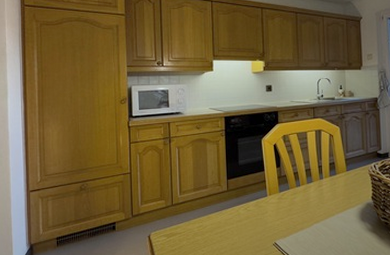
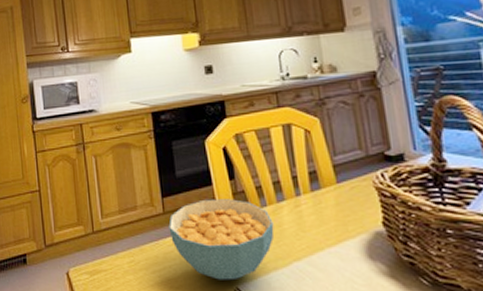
cereal bowl: none [230,181,304,238] -> present [168,199,275,281]

